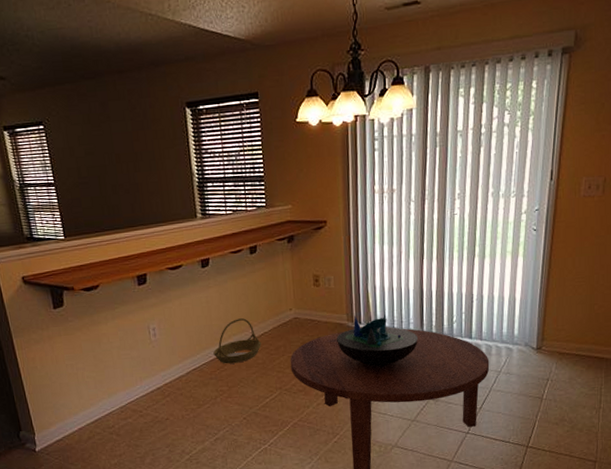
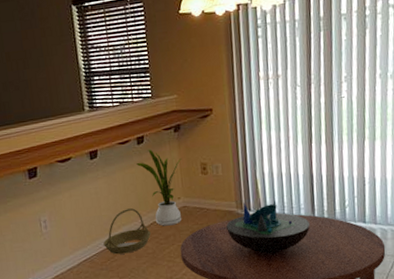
house plant: none [249,259,294,337] -> present [136,149,182,226]

